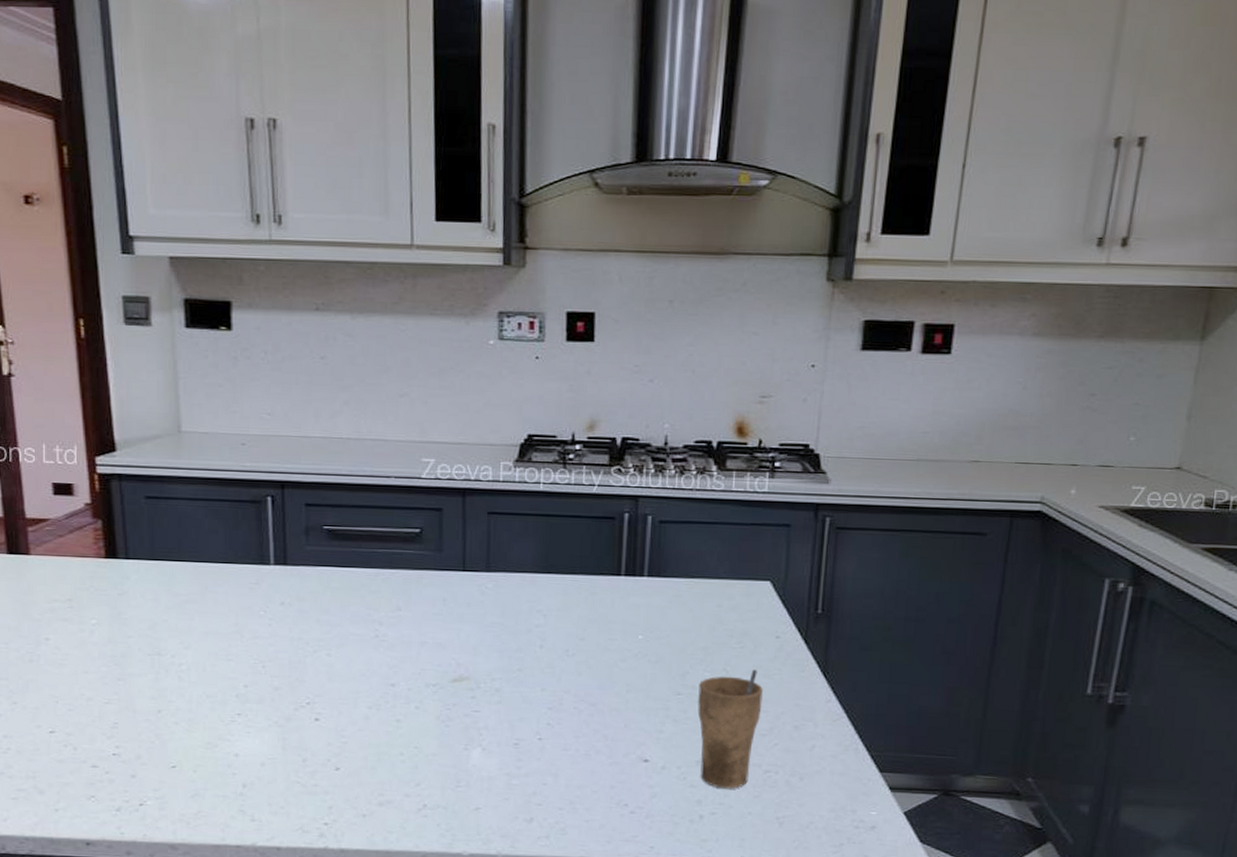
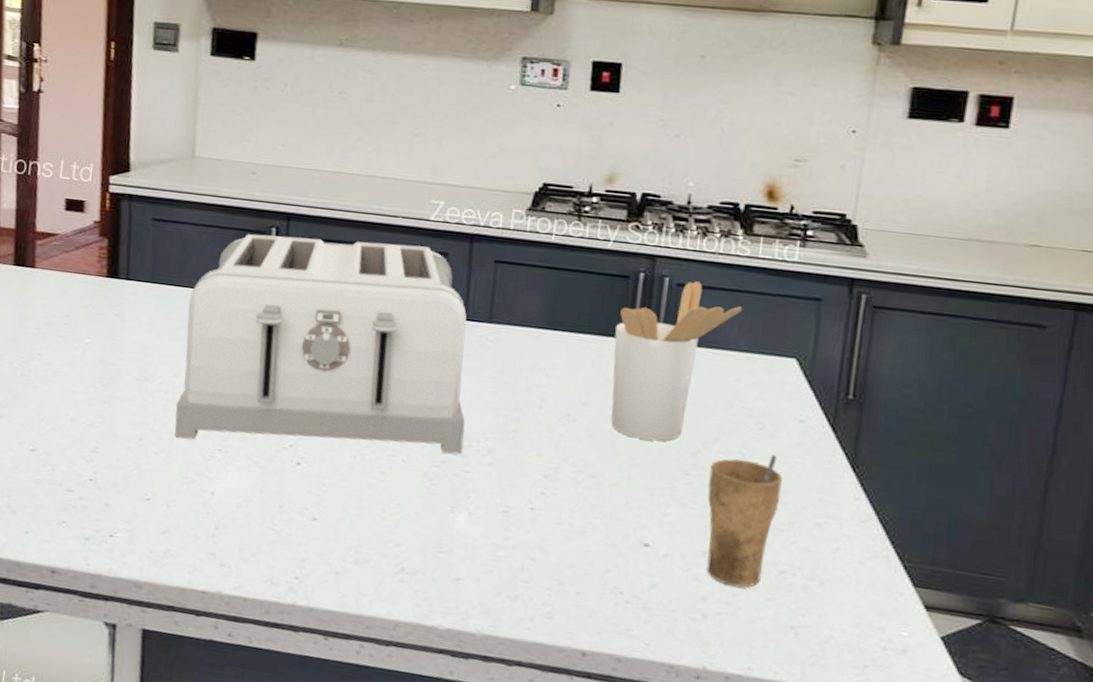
toaster: none [190,503,472,708] -> present [174,234,467,455]
utensil holder: none [605,517,721,667] -> present [611,281,743,442]

